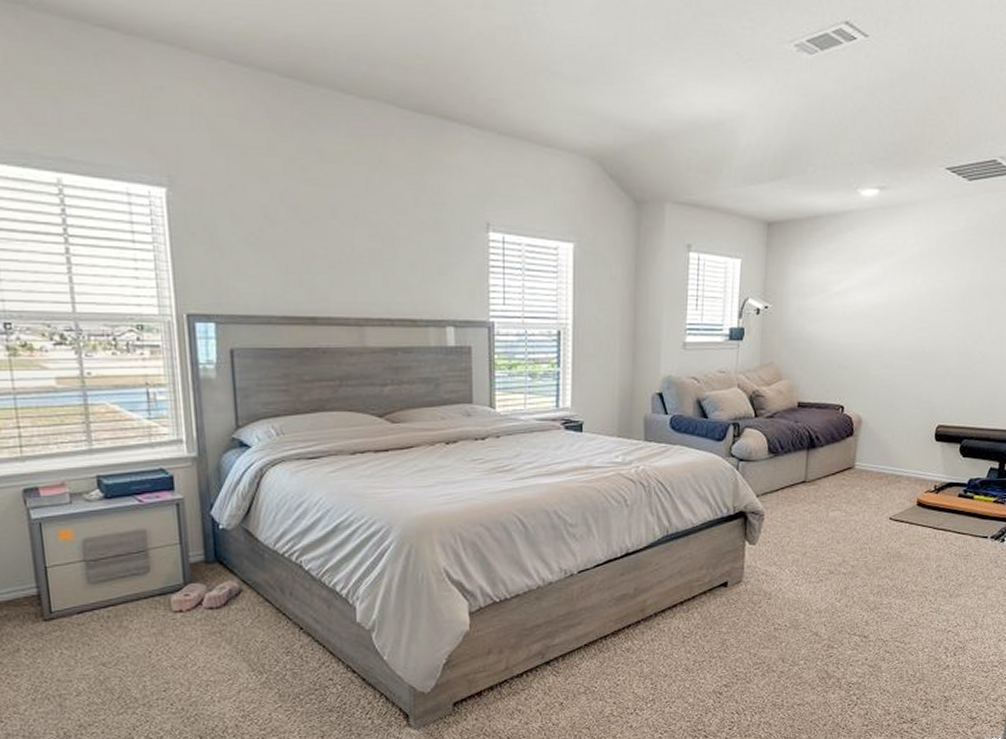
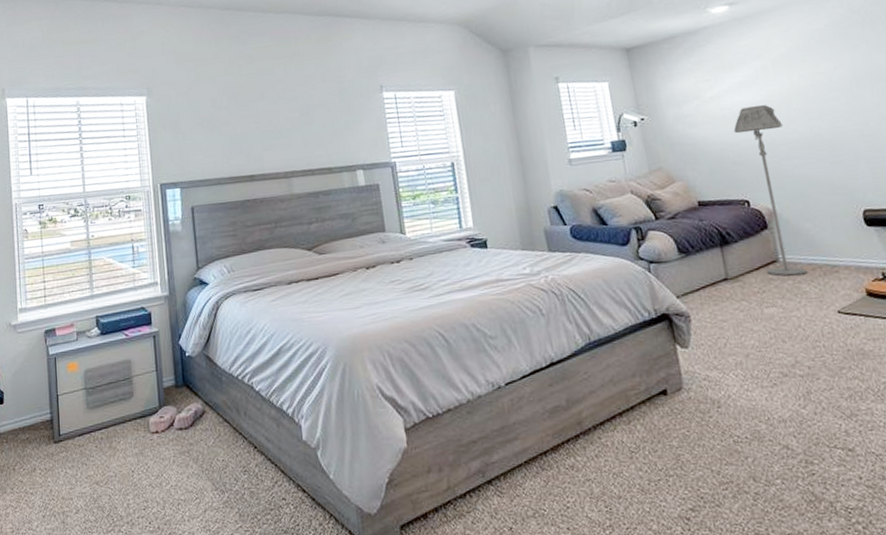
floor lamp: none [840,307,894,483] -> present [733,104,807,276]

